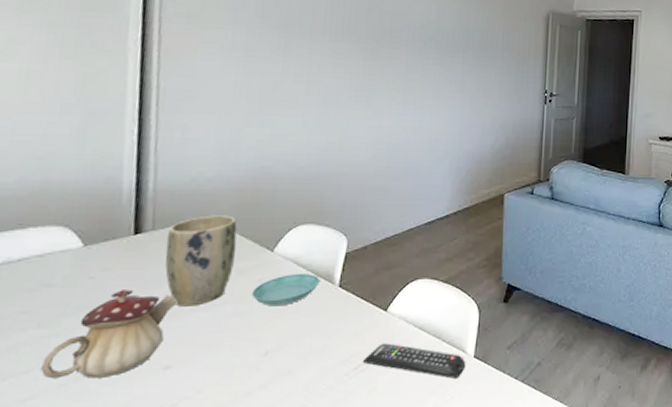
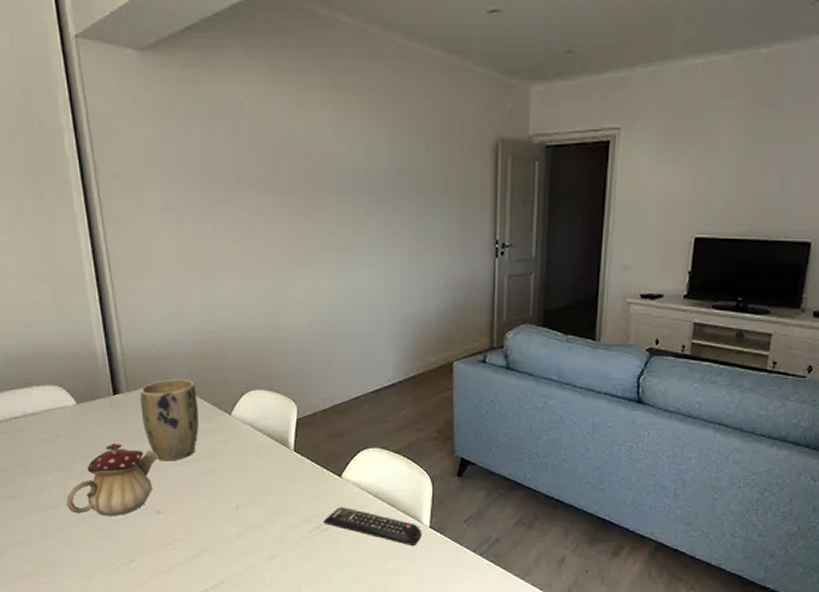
saucer: present [251,274,320,307] -> none [217,437,276,466]

